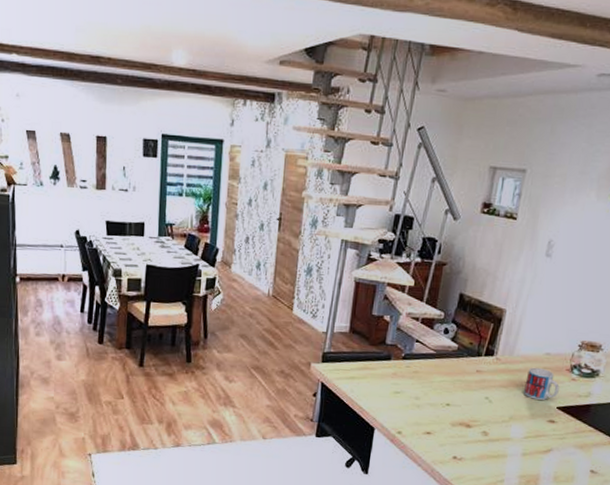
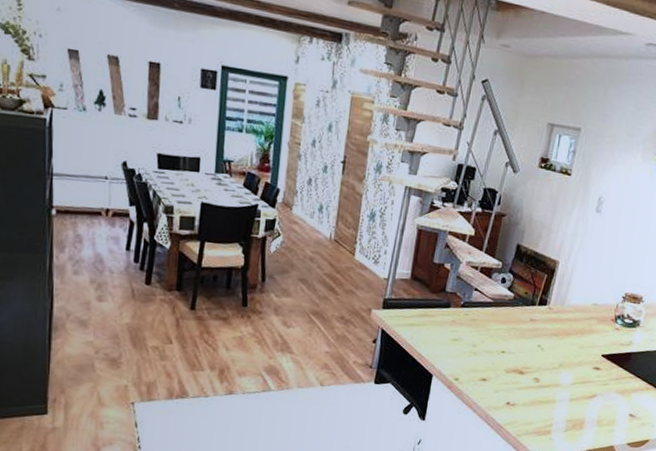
mug: present [524,367,560,400] -> none [573,317,605,348]

